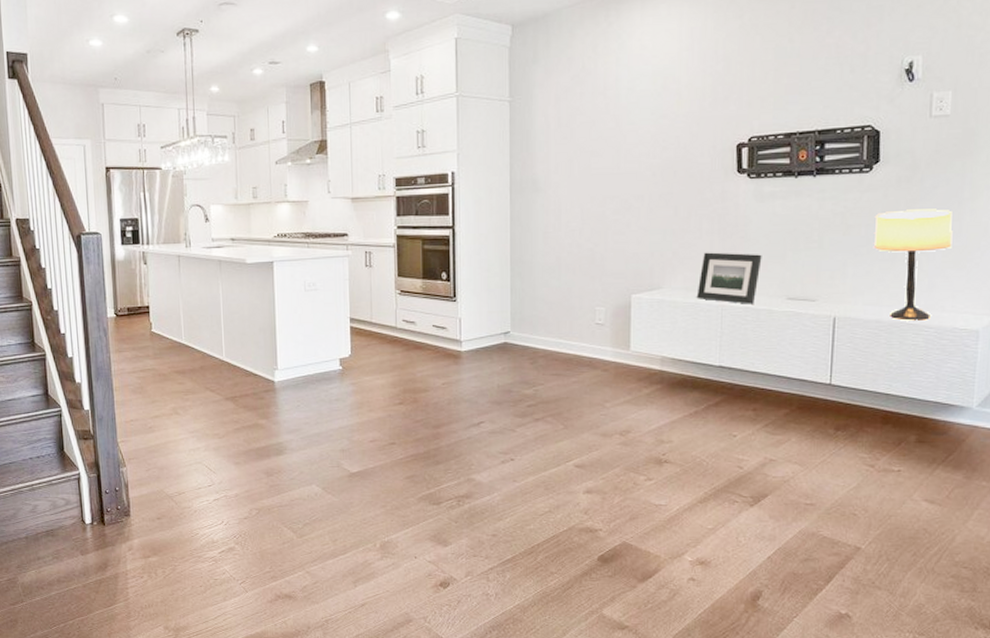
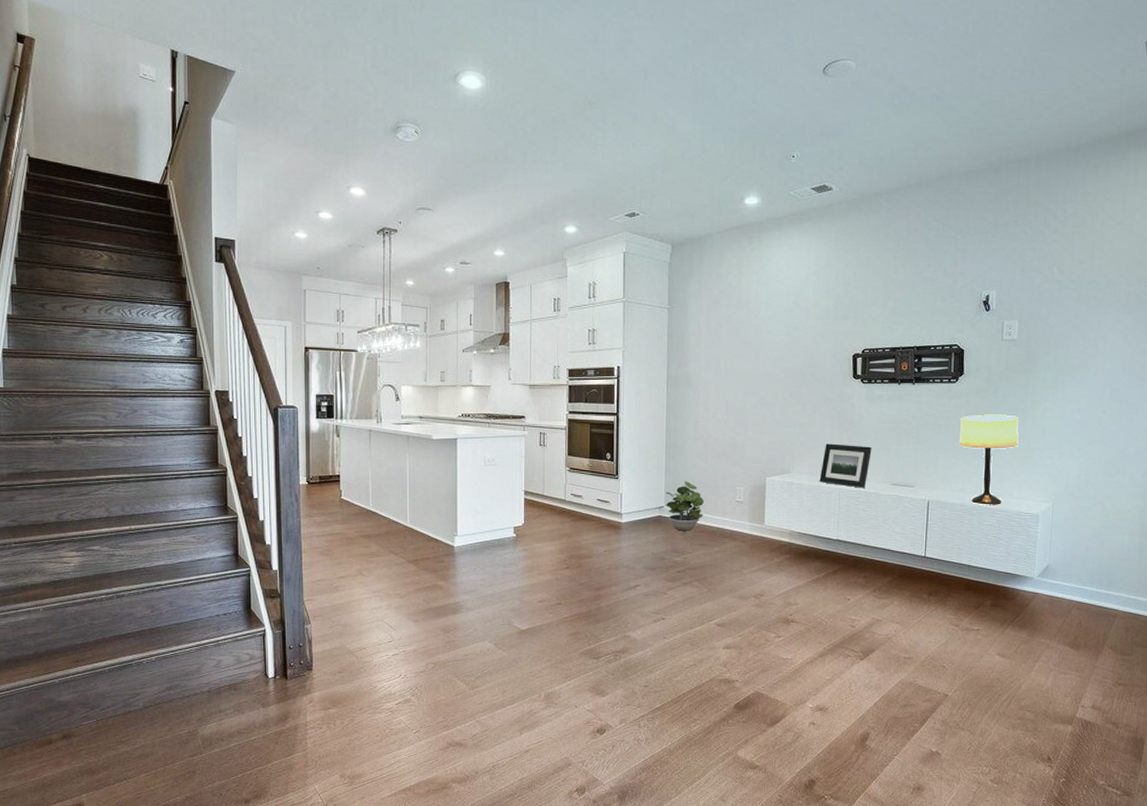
potted plant: none [512,302,557,359] -> present [665,481,704,531]

